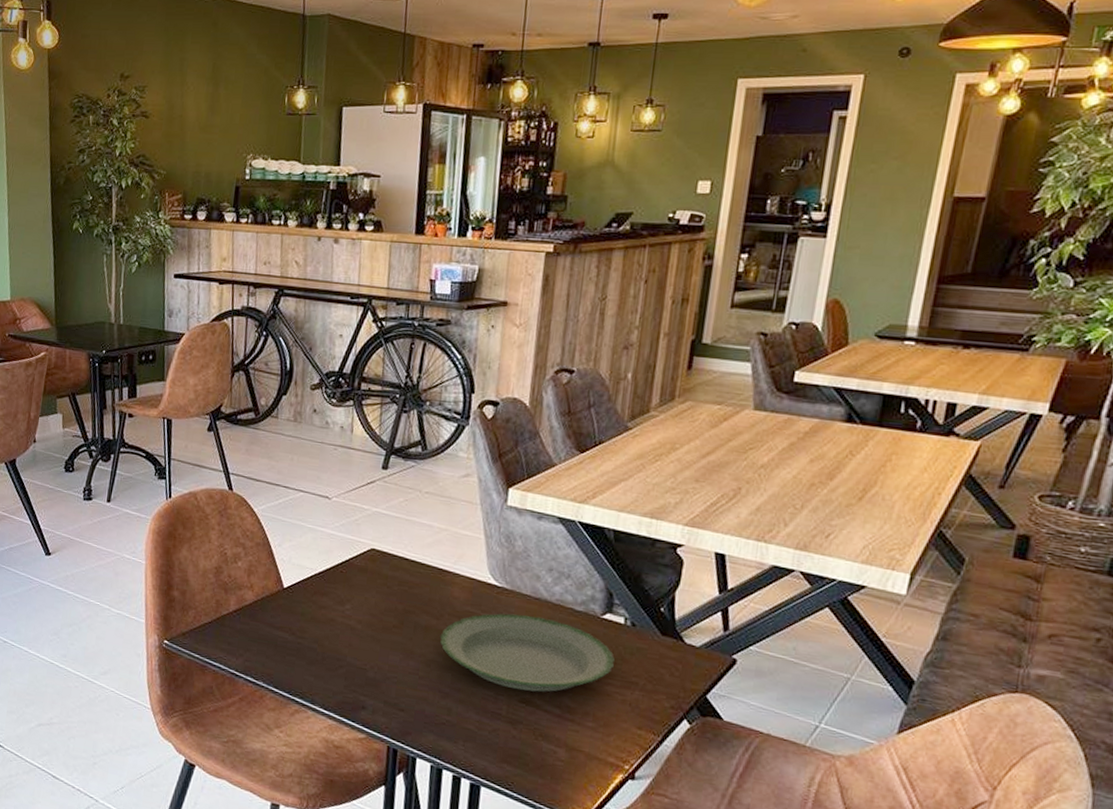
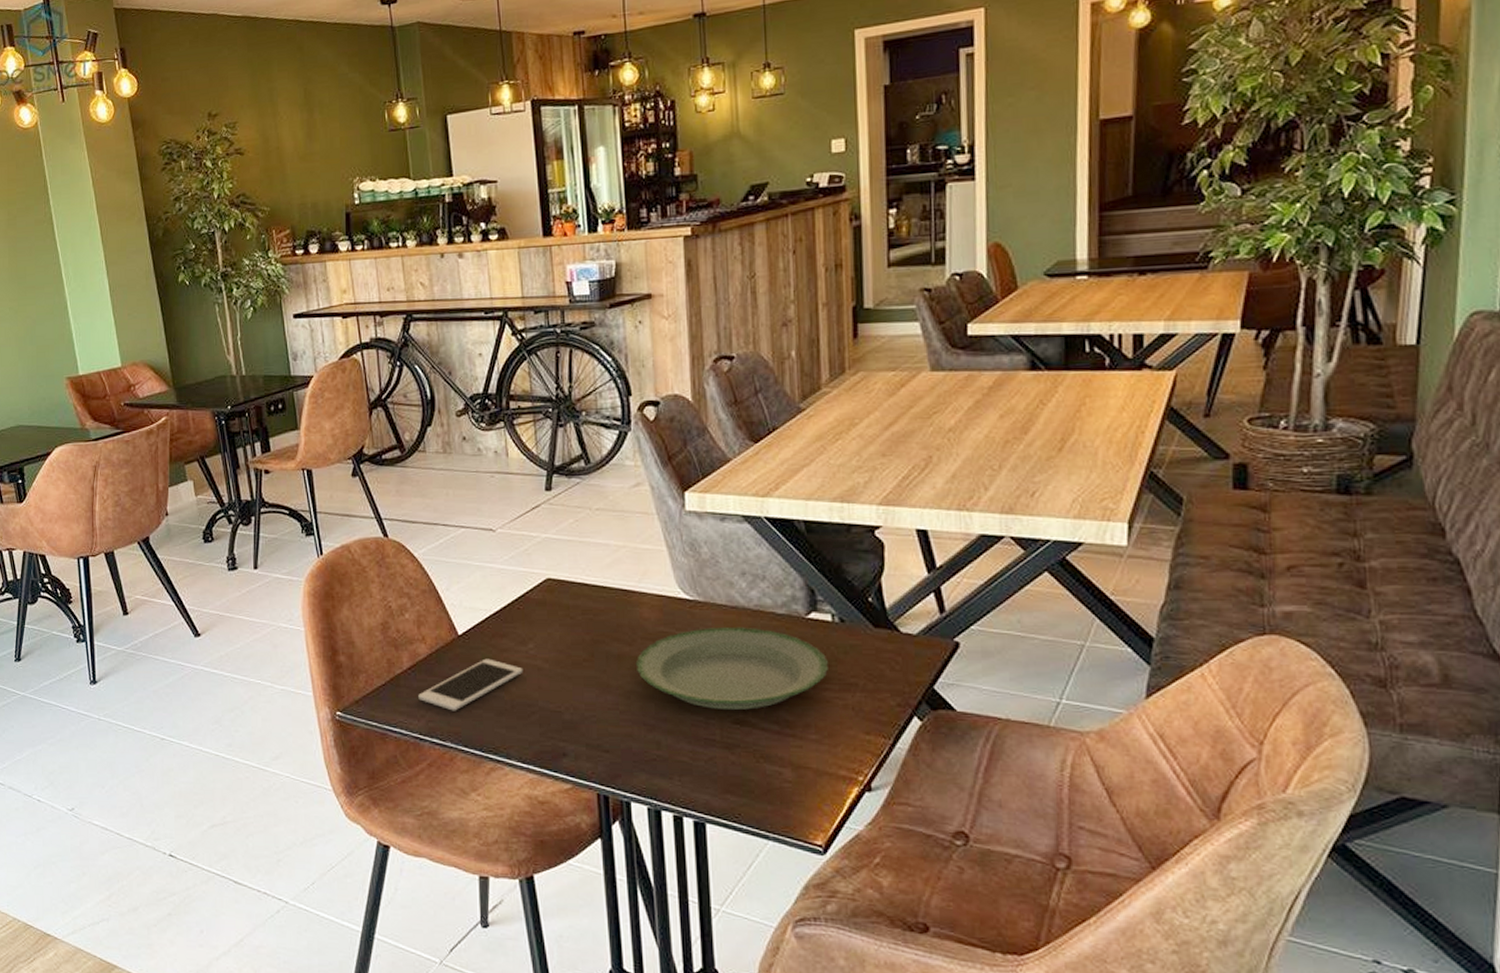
cell phone: none [239,612,338,655] -> present [418,658,523,711]

